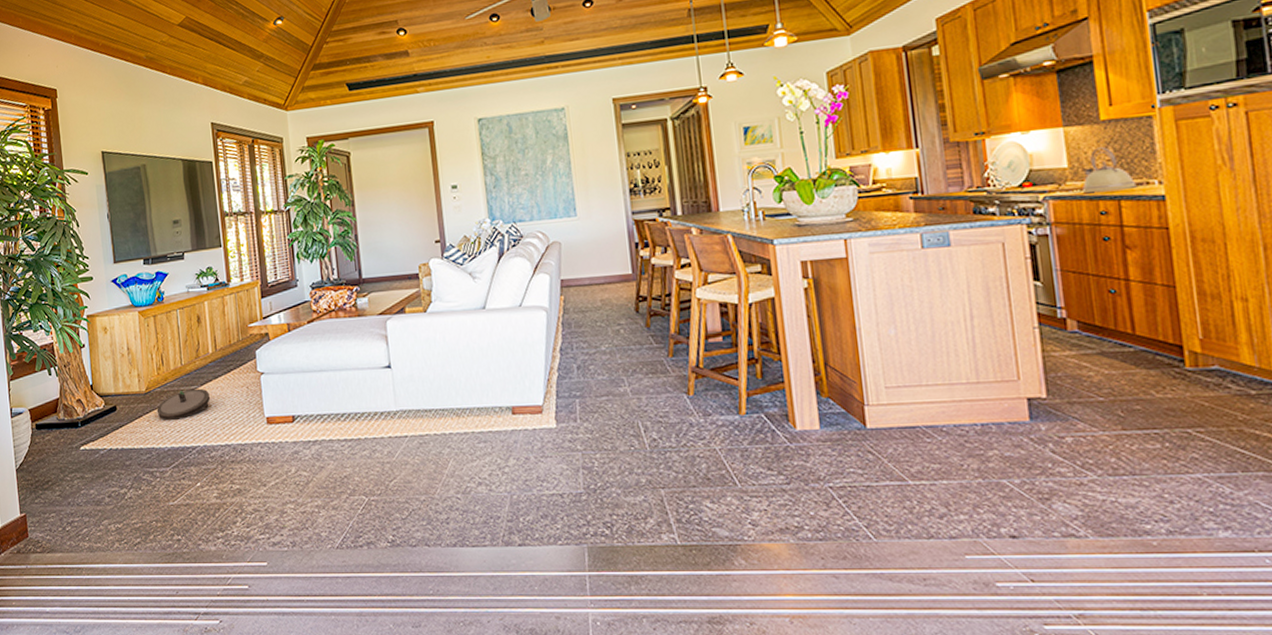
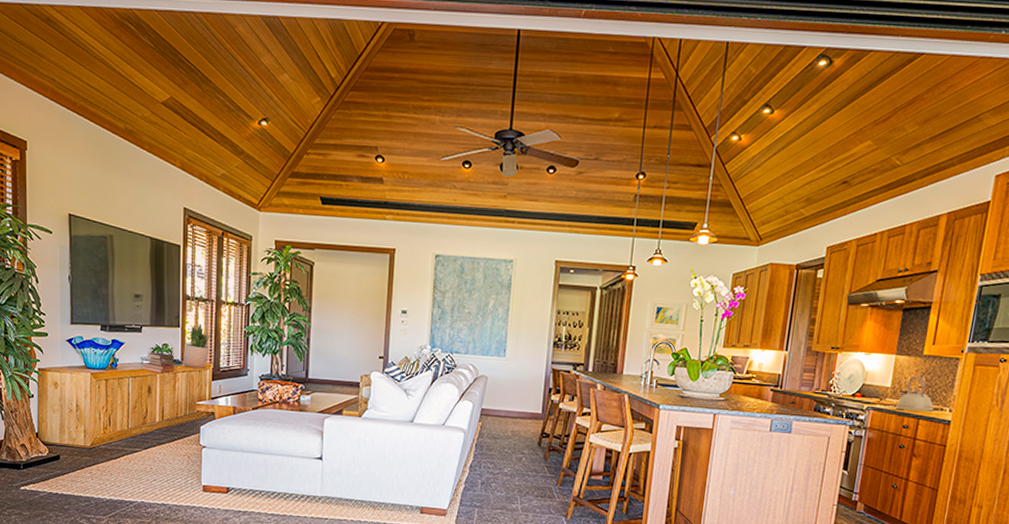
robot vacuum: present [156,388,211,420] -> none [99,451,153,476]
books: none [188,276,222,300] -> present [141,352,175,374]
planter: none [228,239,257,289] -> present [183,323,214,369]

